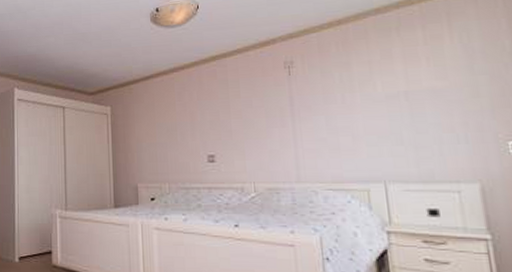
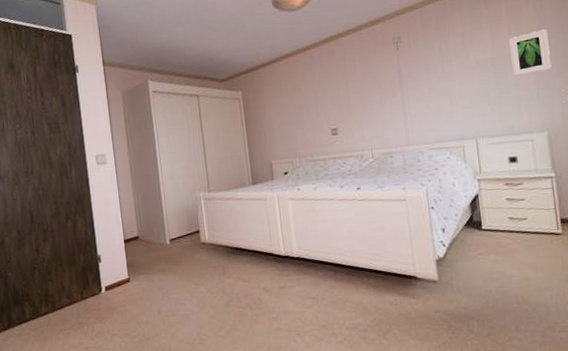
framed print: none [427,63,484,114] -> present [509,29,552,76]

